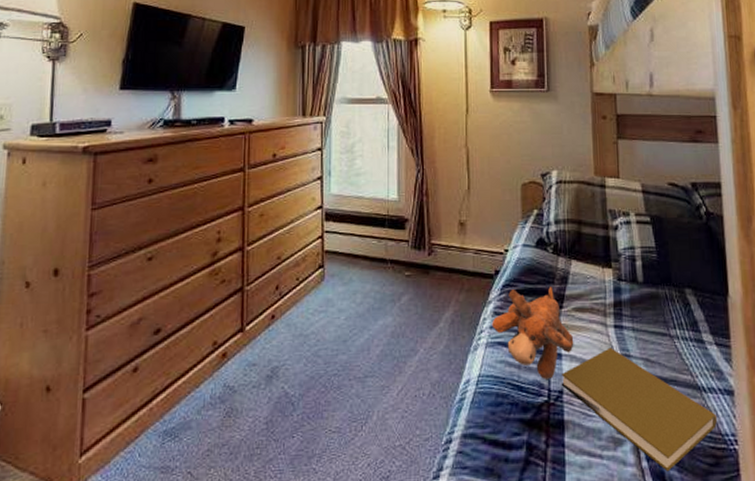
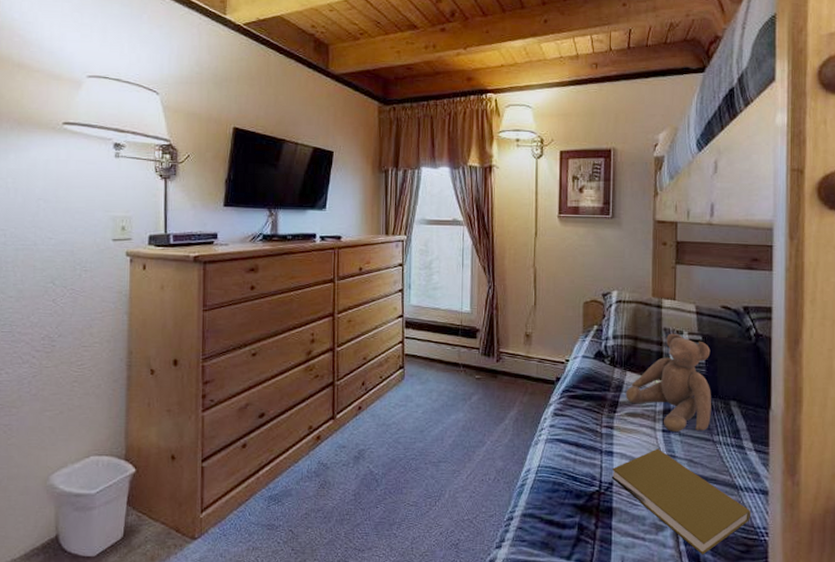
stuffed animal: present [492,287,574,380] -> none [551,394,625,473]
teddy bear: none [572,215,666,328] -> present [626,333,711,433]

